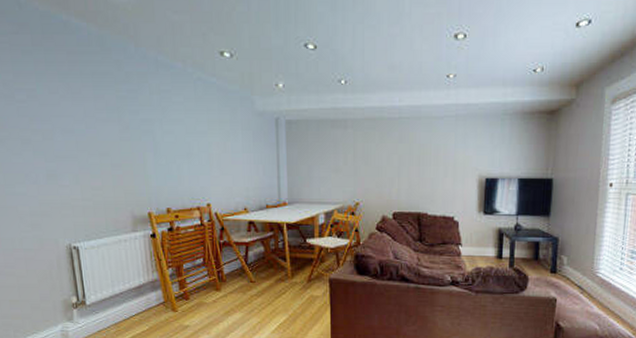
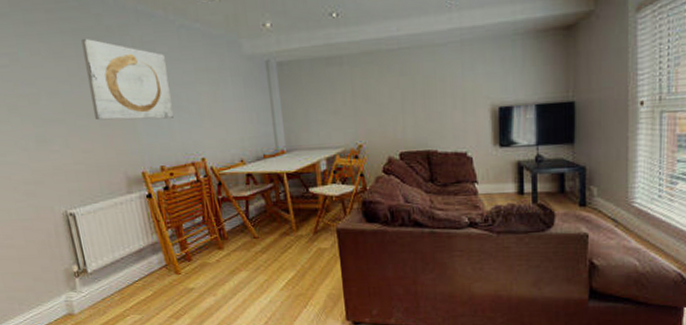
wall art: none [99,81,185,164] -> present [81,38,175,121]

